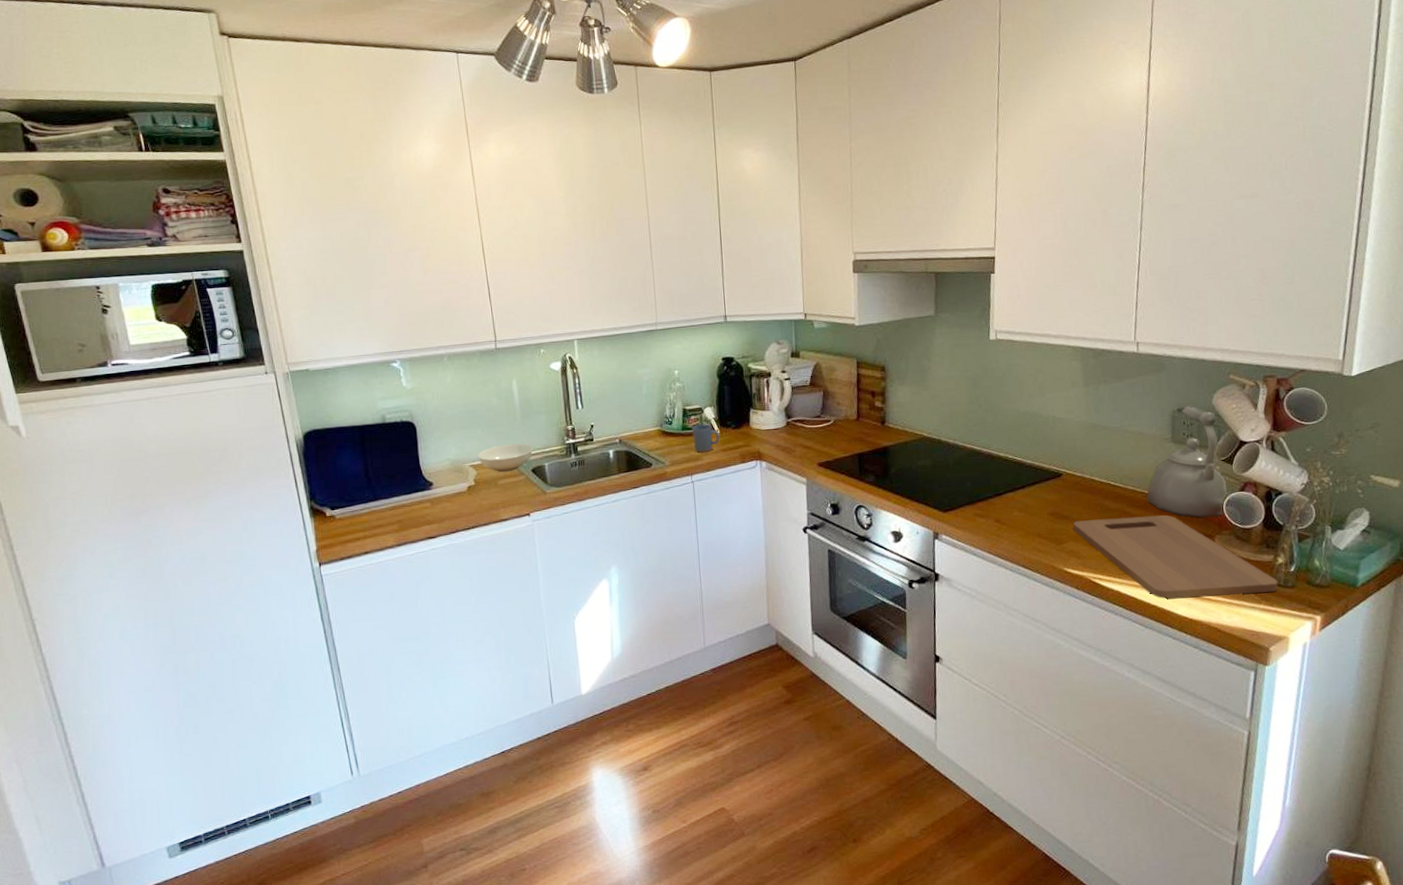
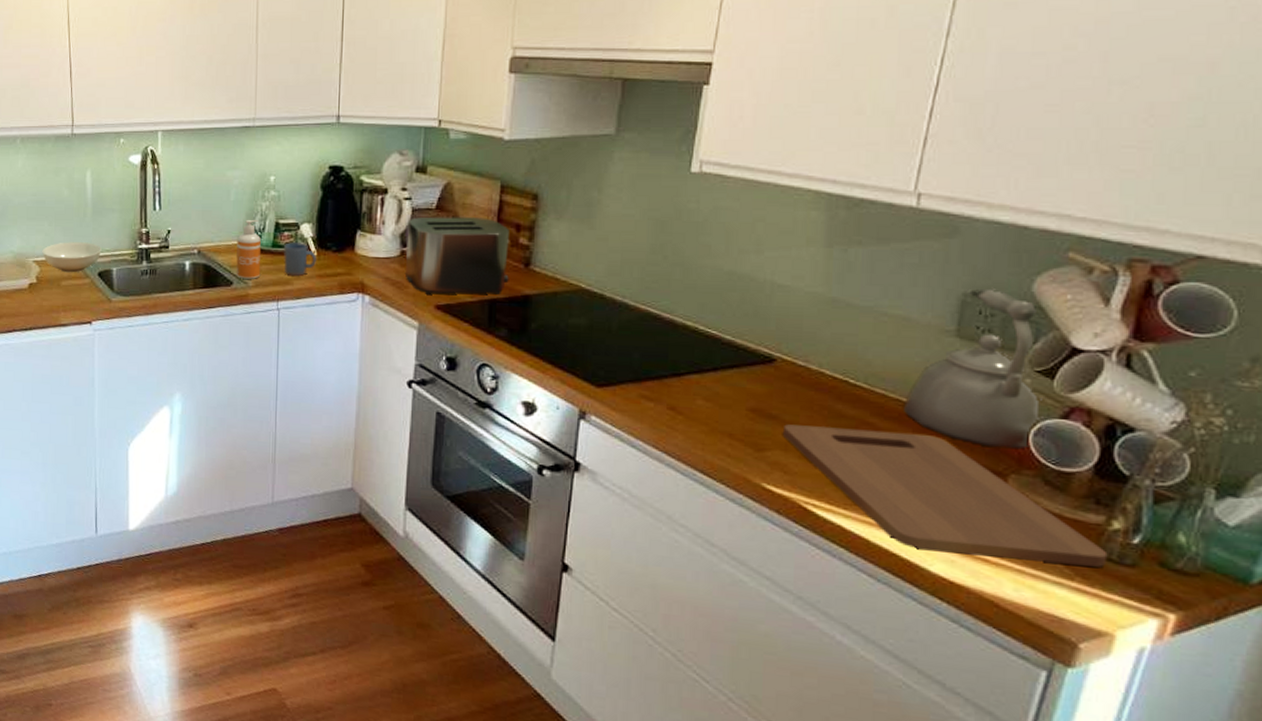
soap dispenser: none [652,408,675,460] -> present [236,219,262,279]
toaster: none [790,389,871,455] -> present [404,217,509,295]

